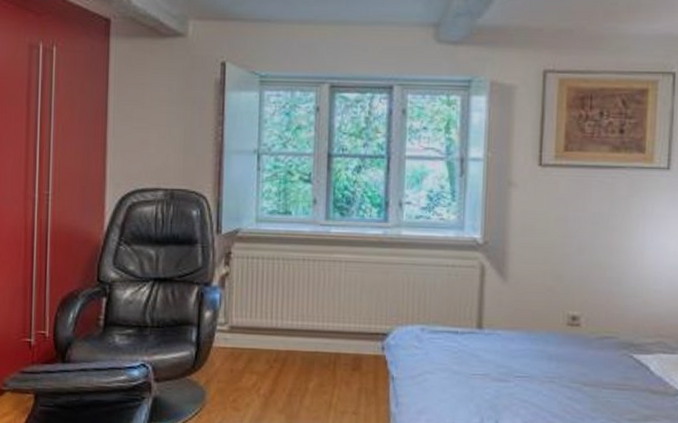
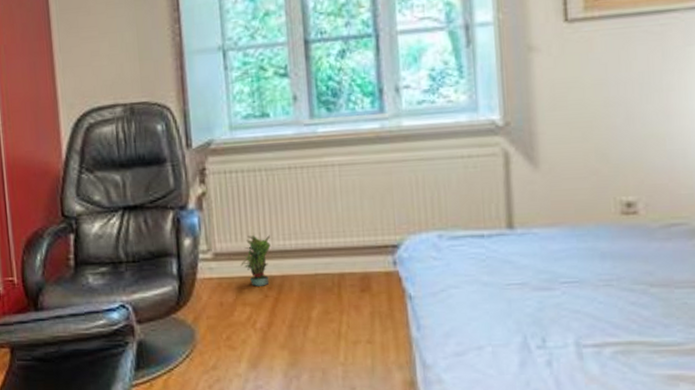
potted plant: none [252,313,281,358] -> present [241,234,271,287]

